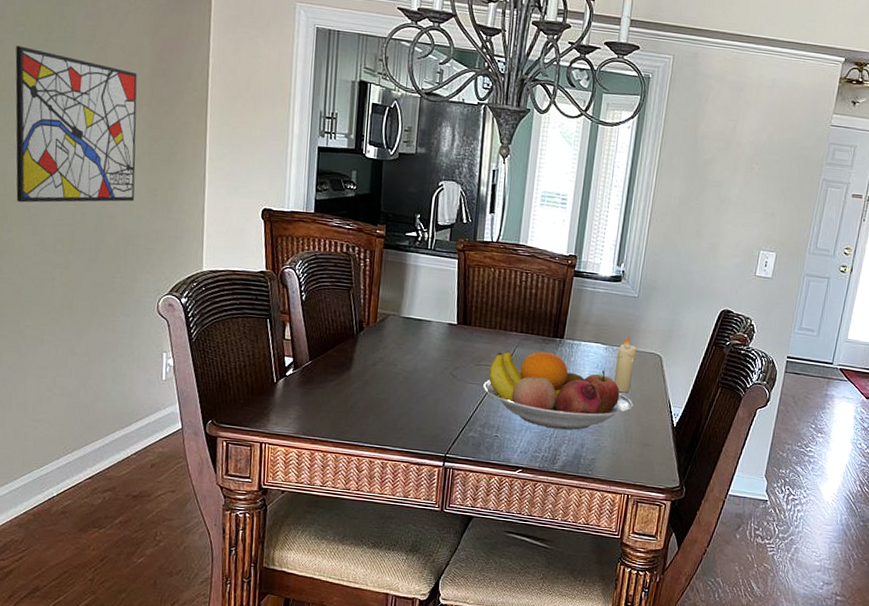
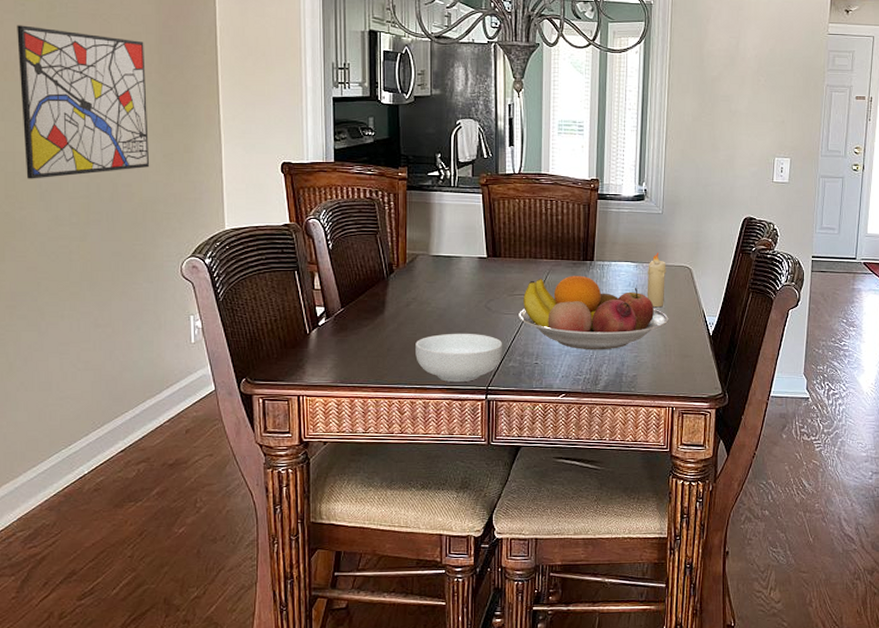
cereal bowl: none [378,397,465,447] -> present [415,333,503,382]

